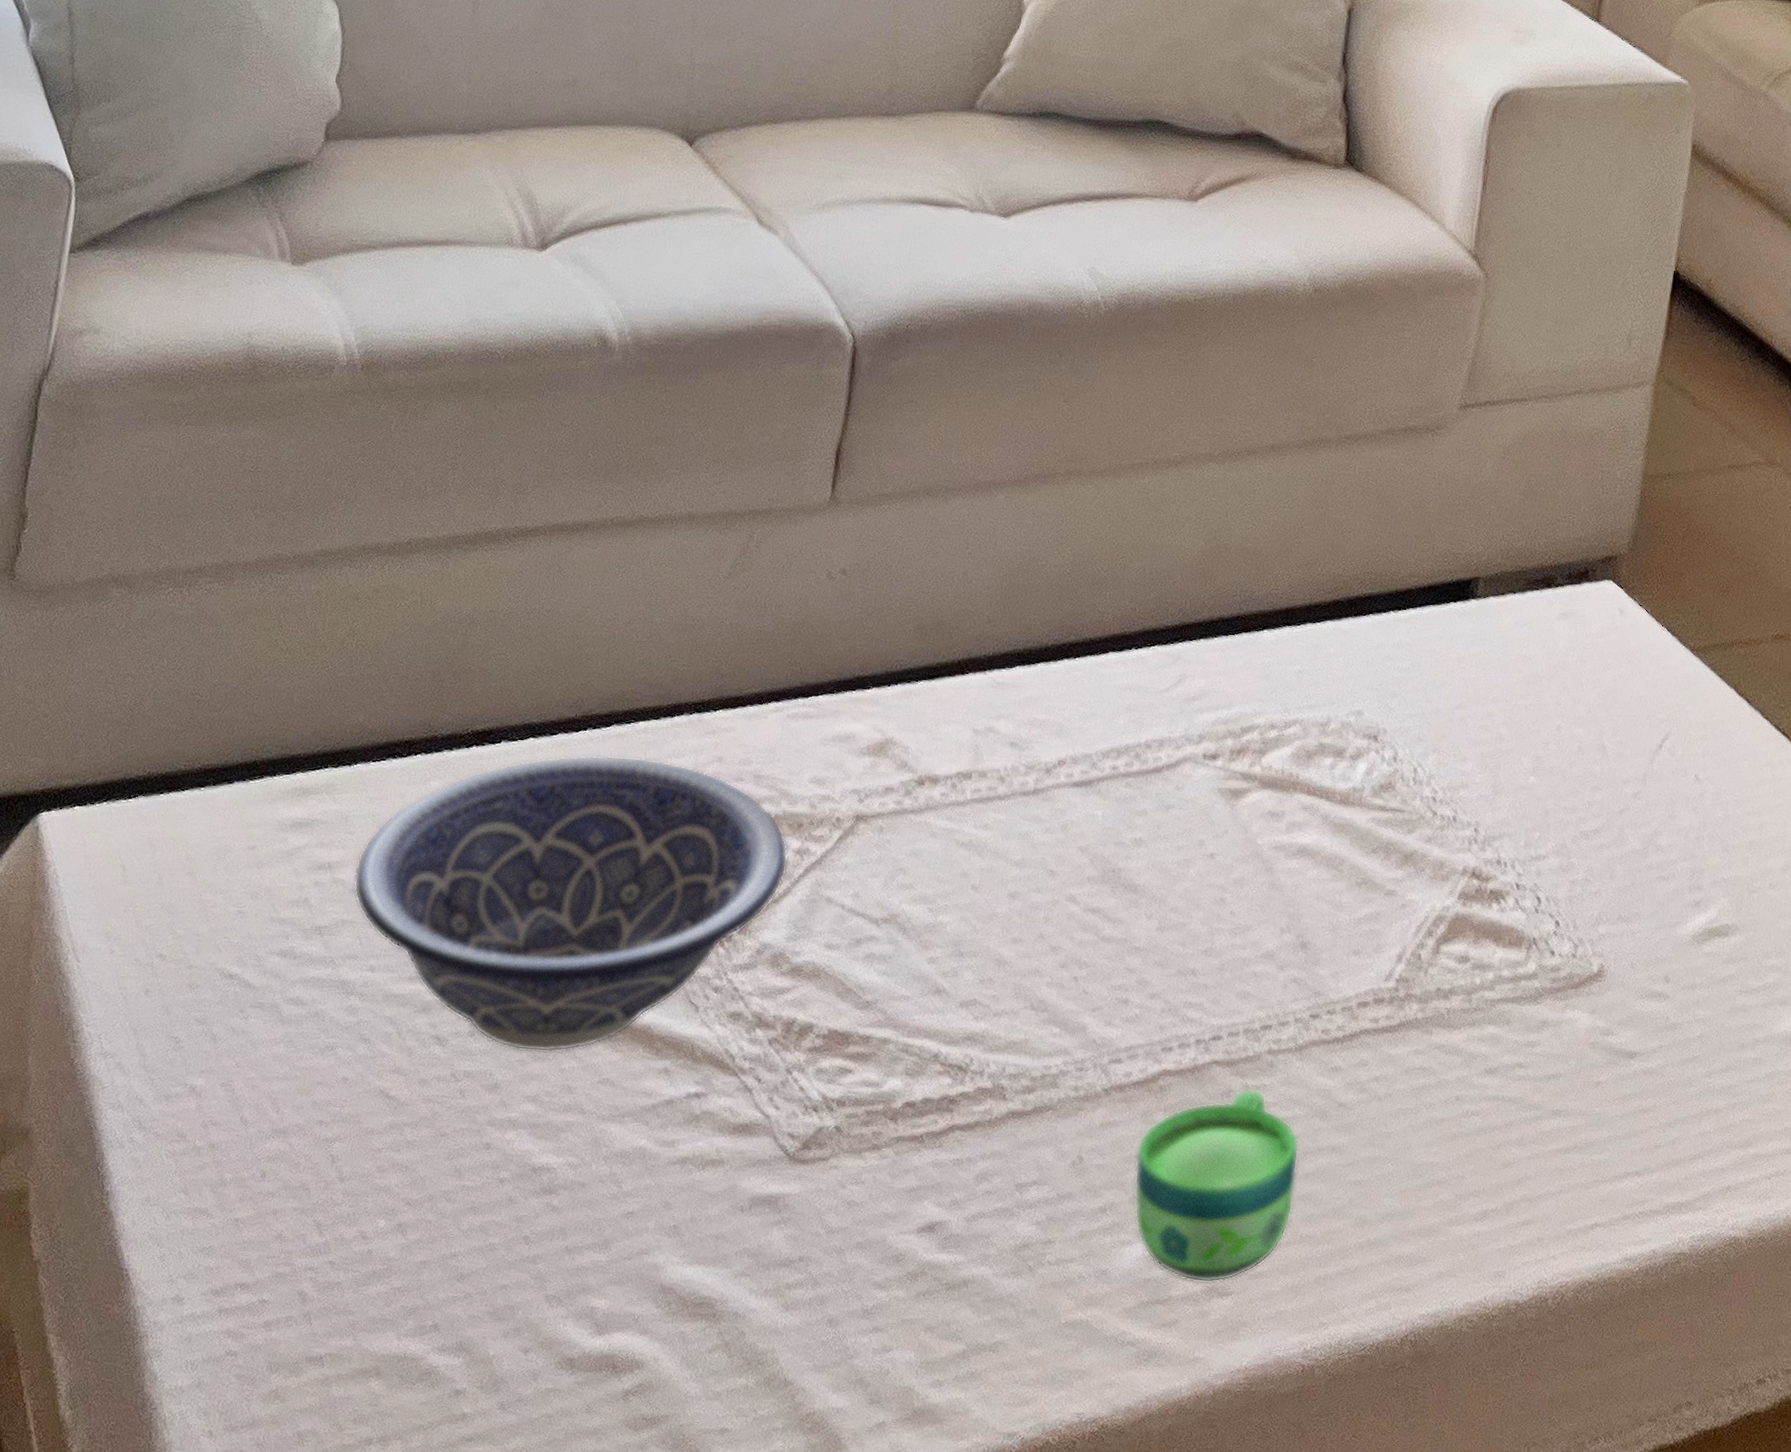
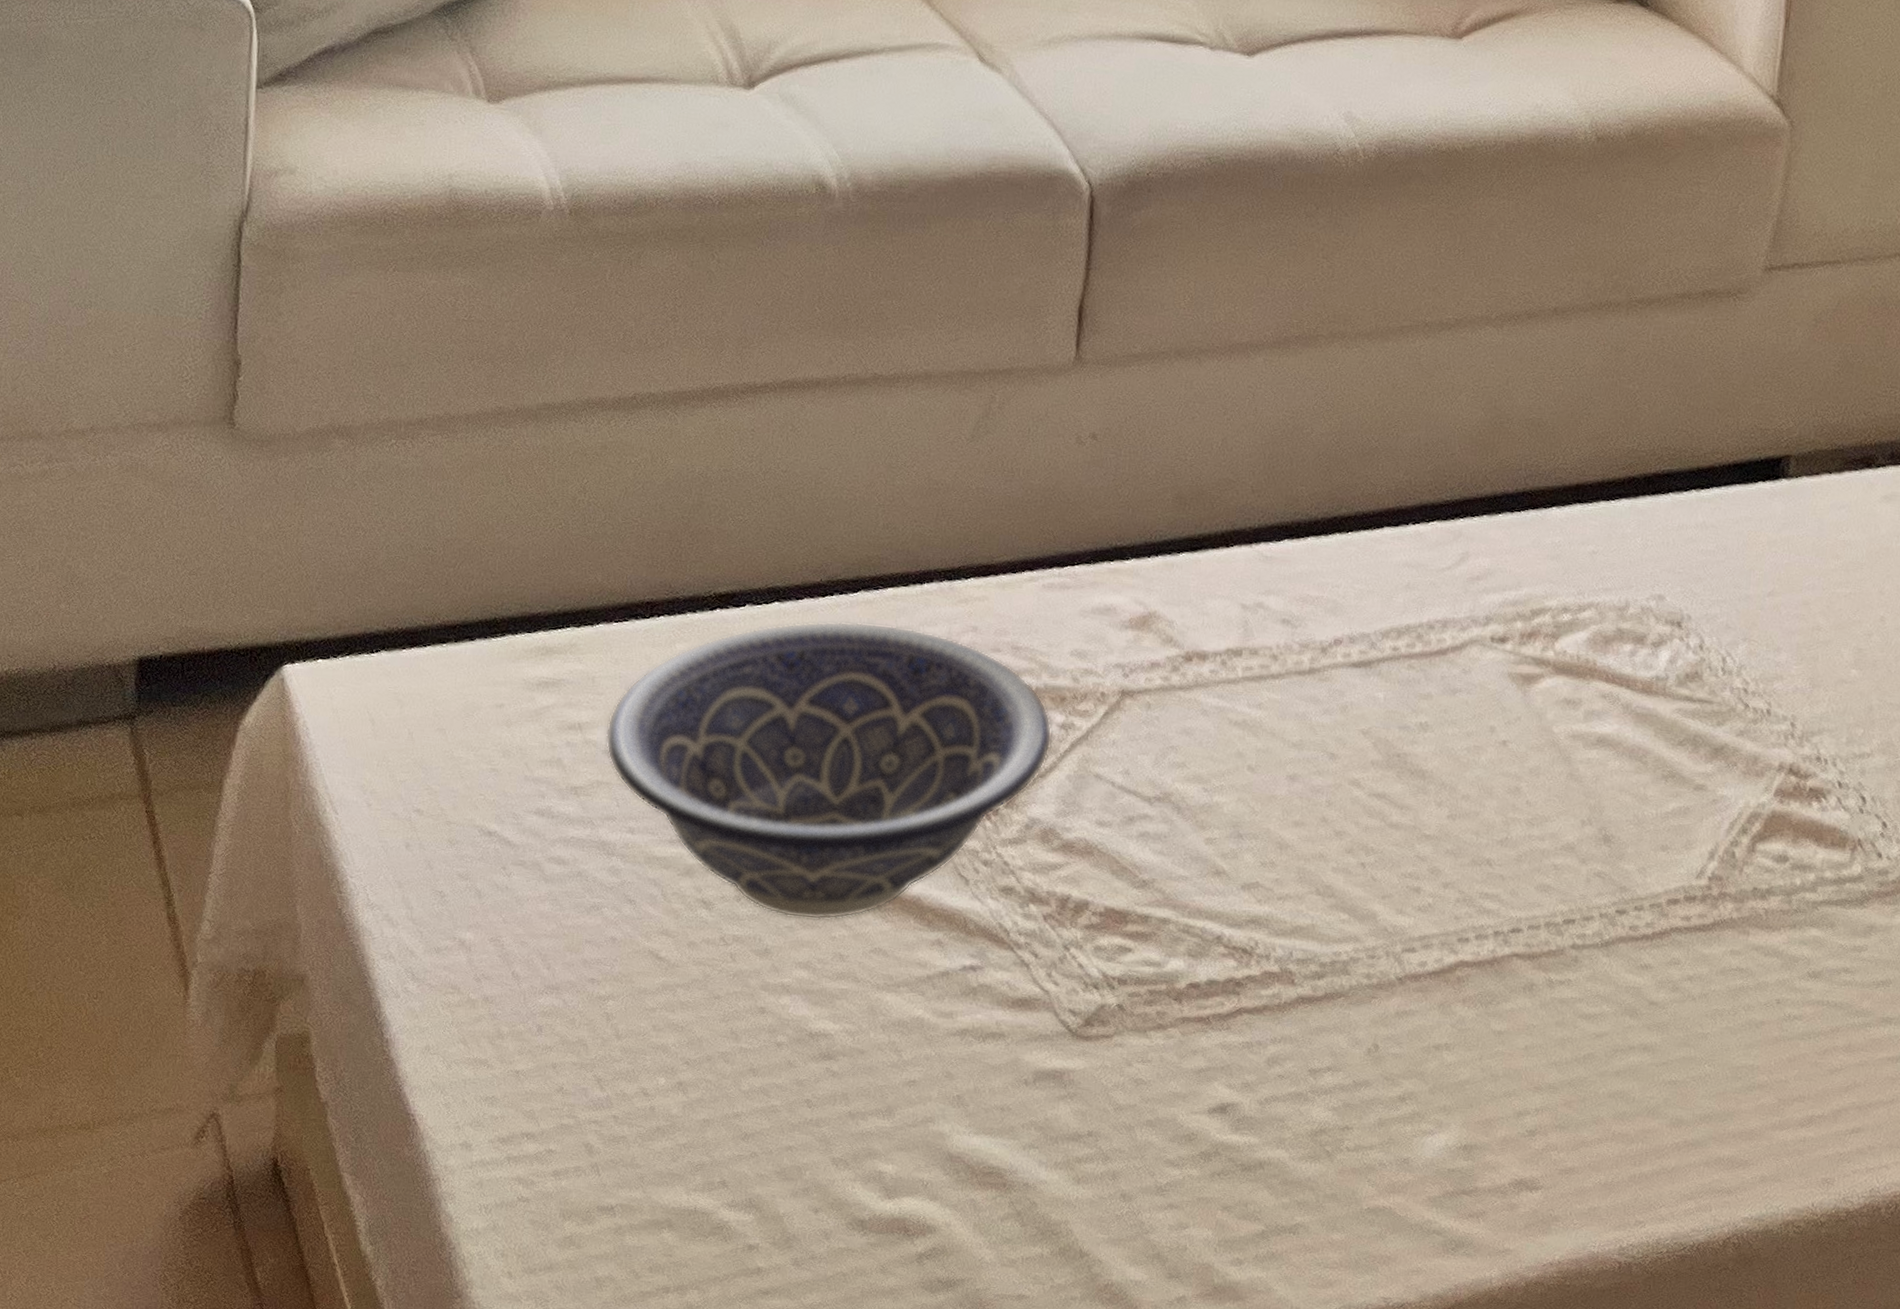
cup: present [1134,1087,1299,1283] -> none [1434,982,1609,1177]

